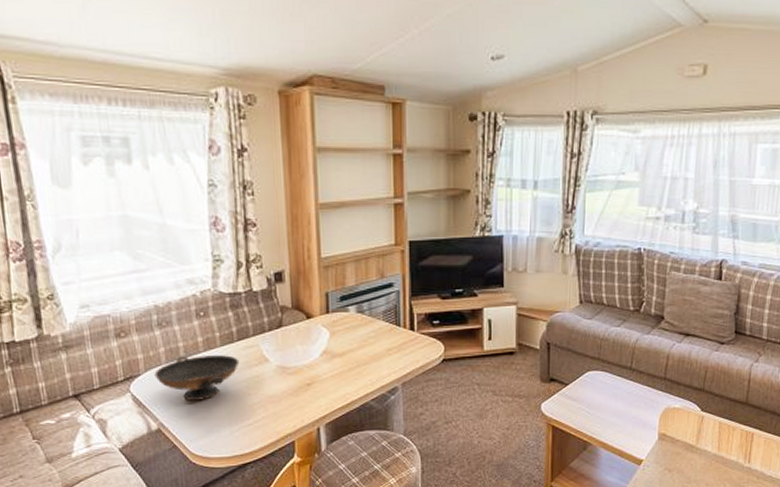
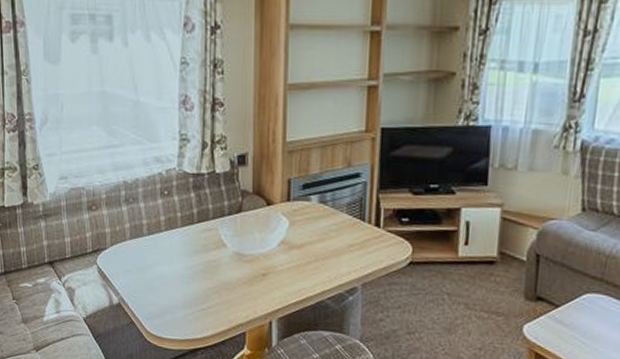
decorative bowl: present [154,355,240,401] -> none [119,233,198,280]

